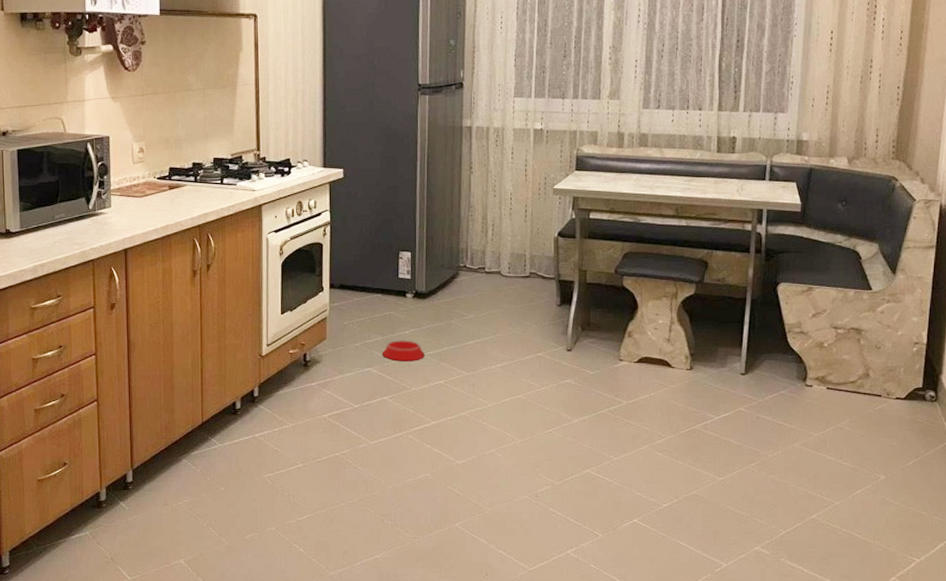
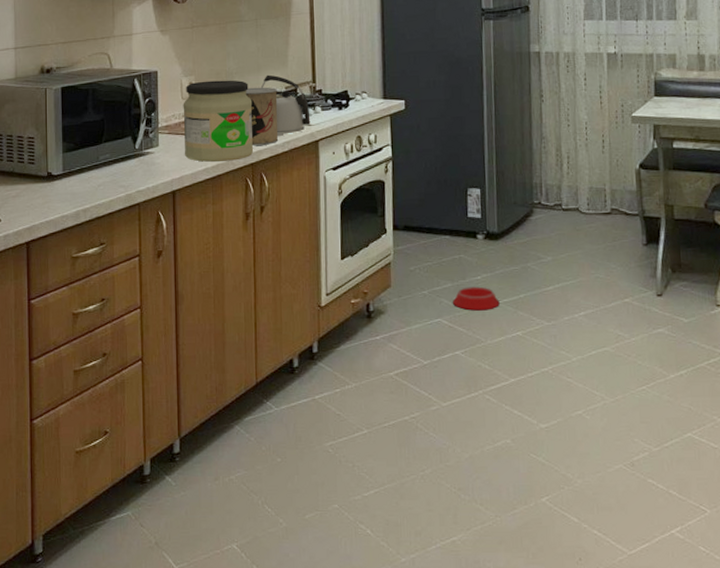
jar: none [134,146,201,224] -> present [183,80,254,163]
tin can: none [193,153,224,208] -> present [245,87,279,145]
kettle: none [207,142,255,201] -> present [260,74,311,137]

